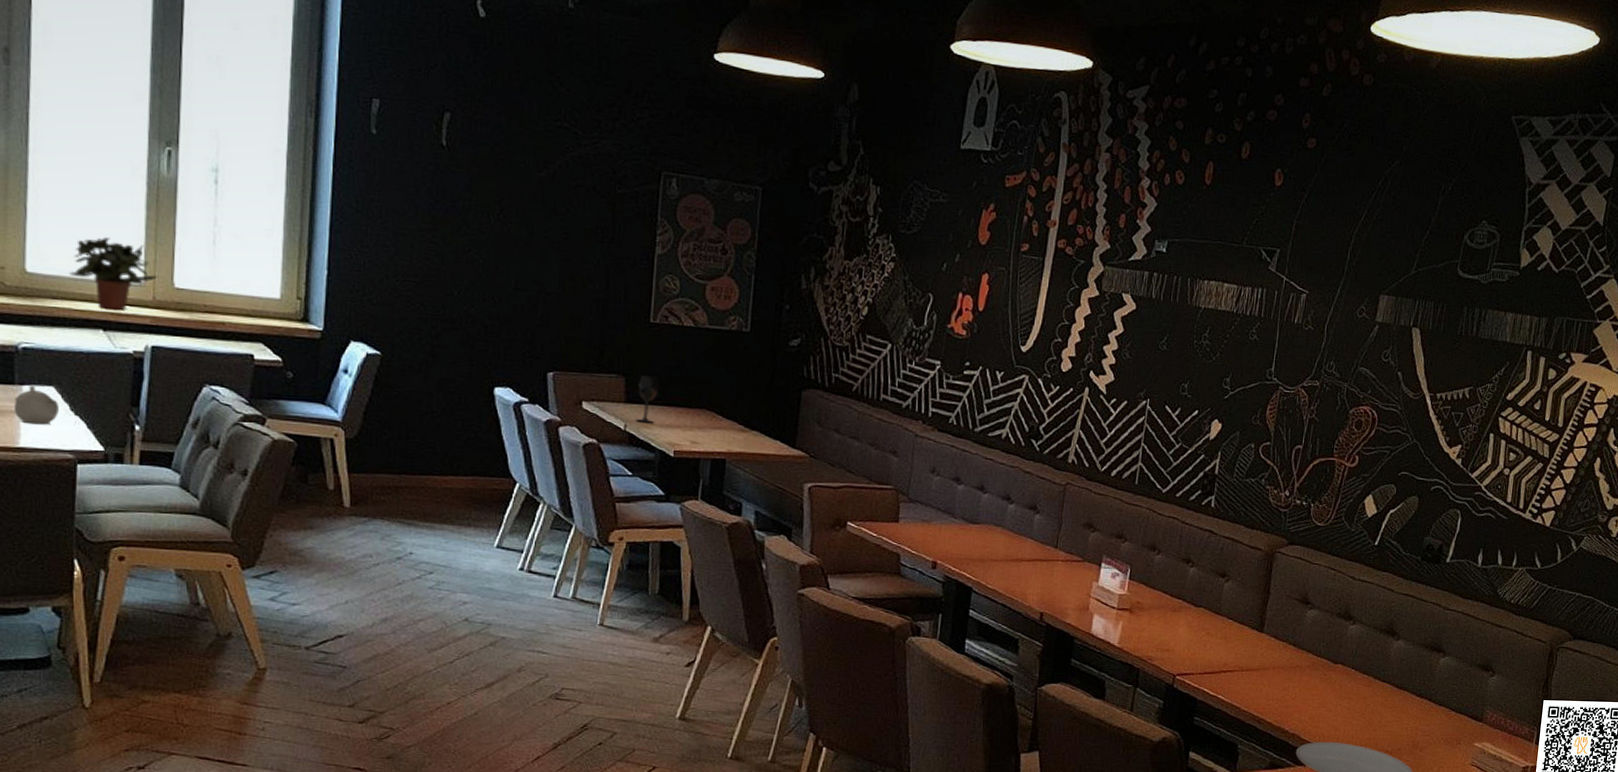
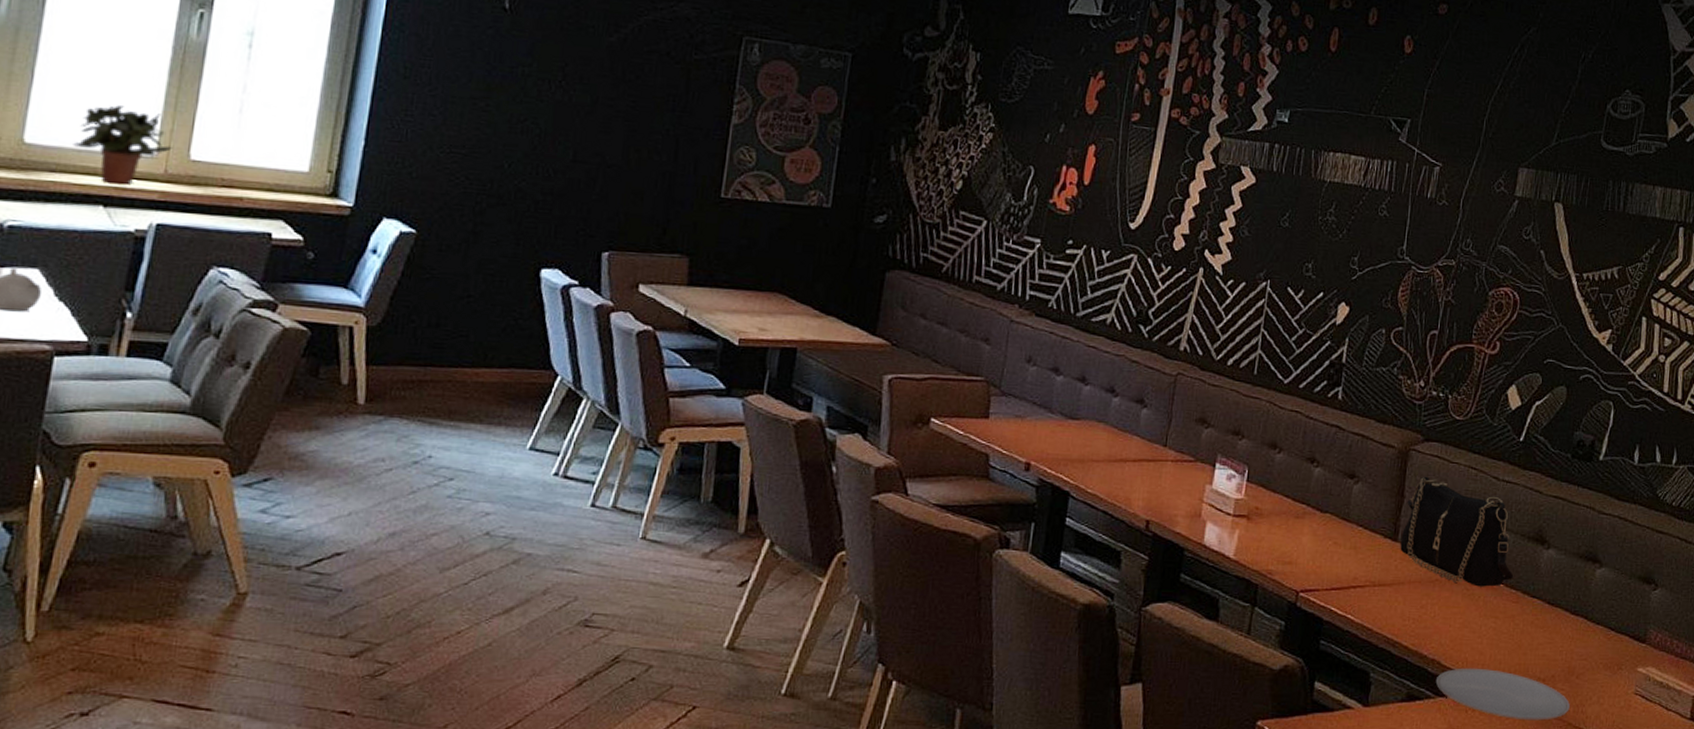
wine glass: present [636,374,659,424] -> none [698,254,727,309]
handbag: none [1265,575,1367,673] -> present [1400,476,1514,587]

